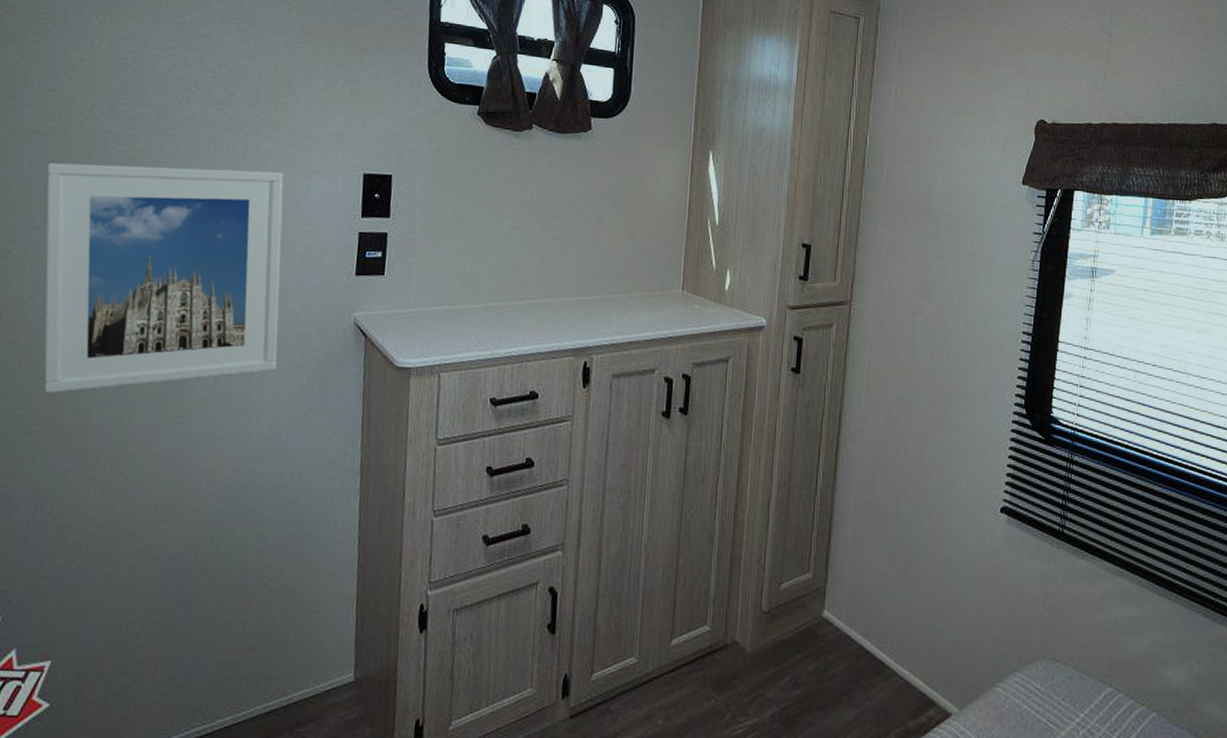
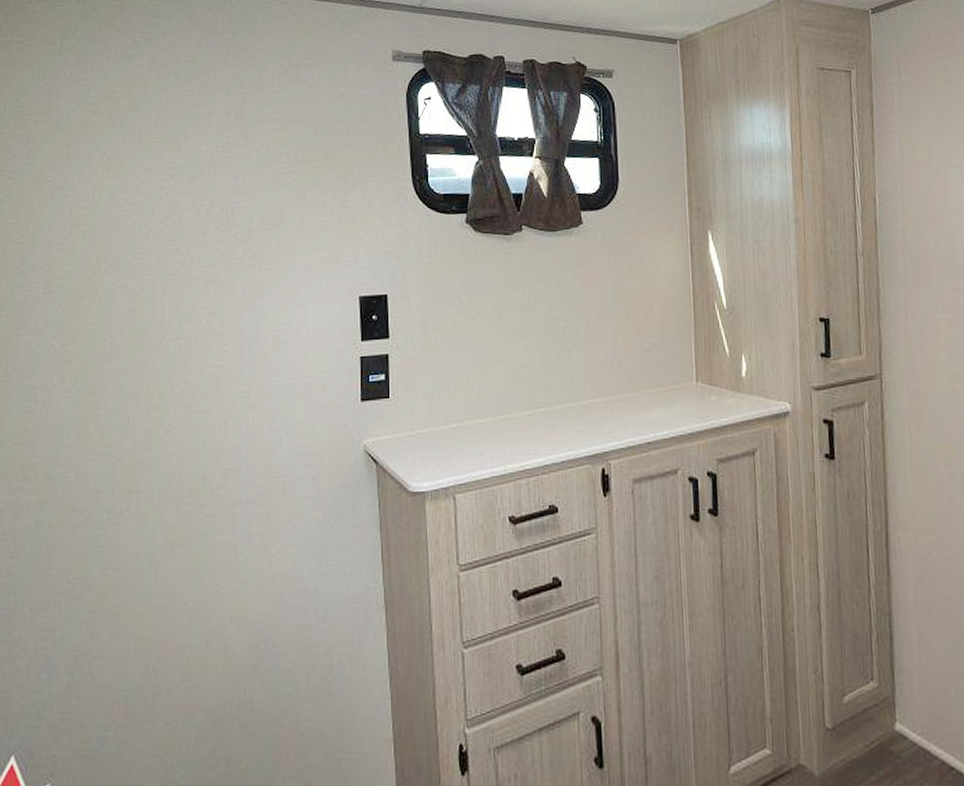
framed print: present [44,162,284,394] -> none [61,304,293,551]

